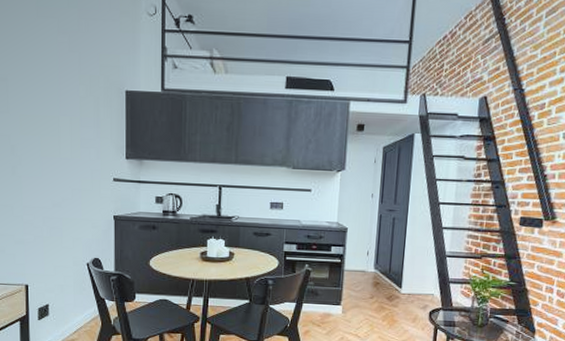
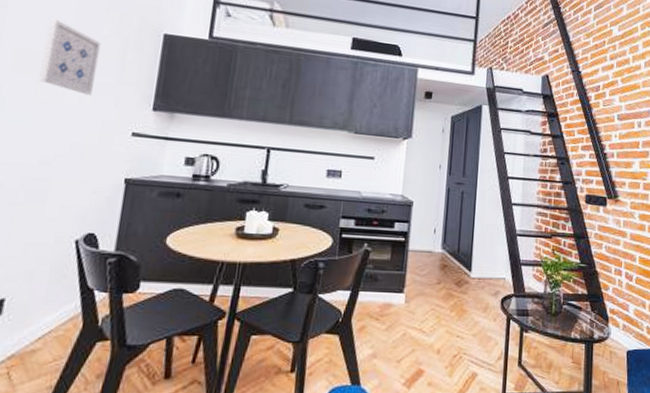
wall art: none [39,86,80,149] -> present [38,18,102,95]

